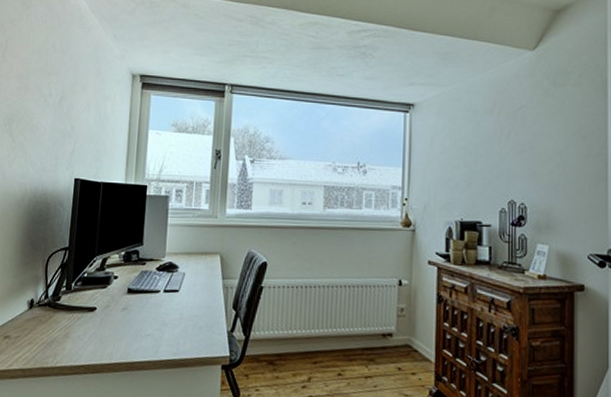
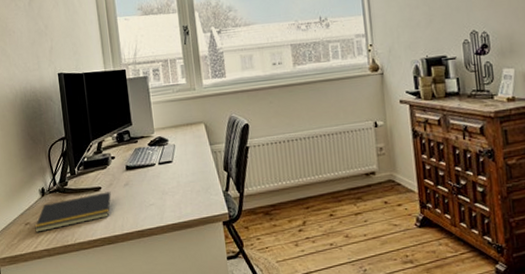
notepad: none [13,313,106,349] -> present [34,191,111,233]

